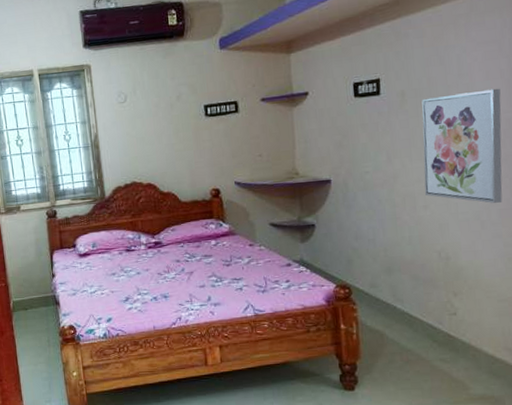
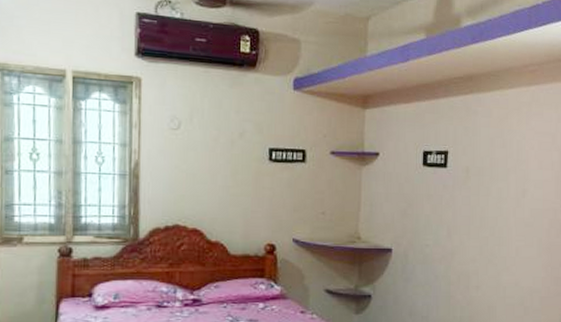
wall art: present [422,88,503,203] -> none [479,178,550,290]

